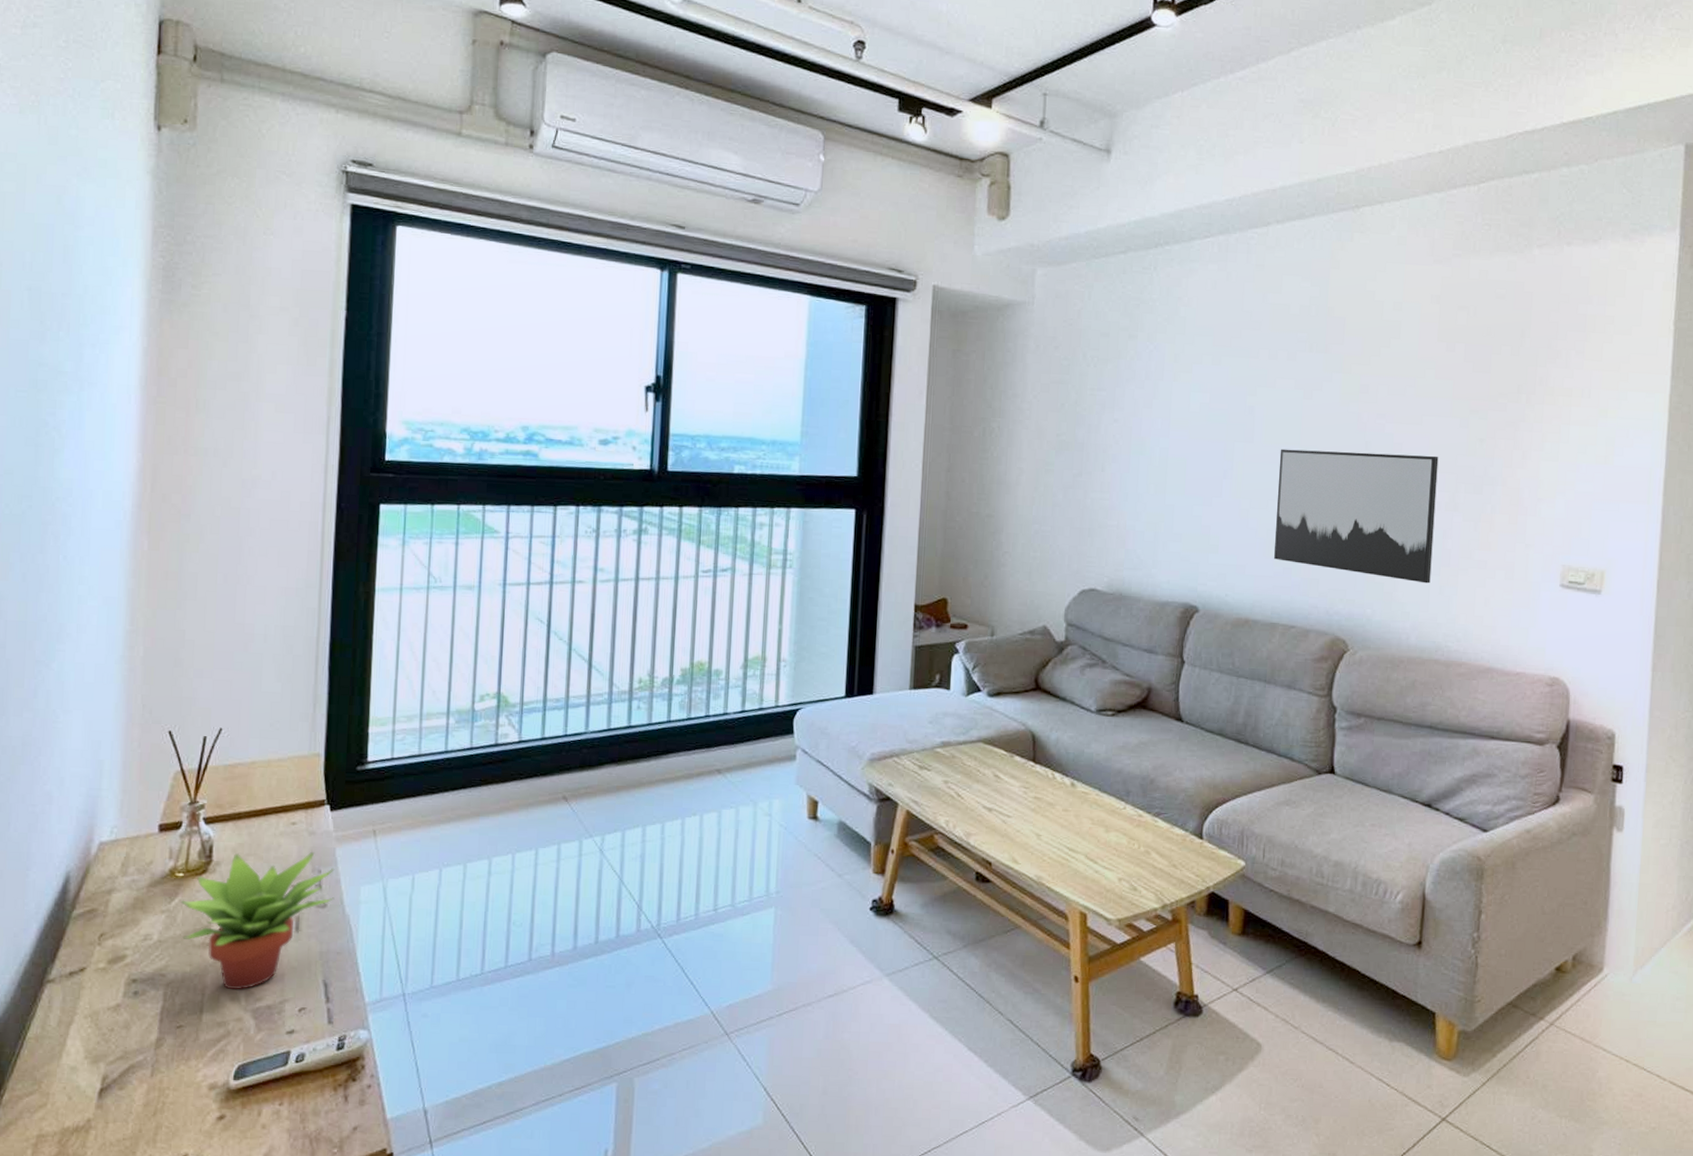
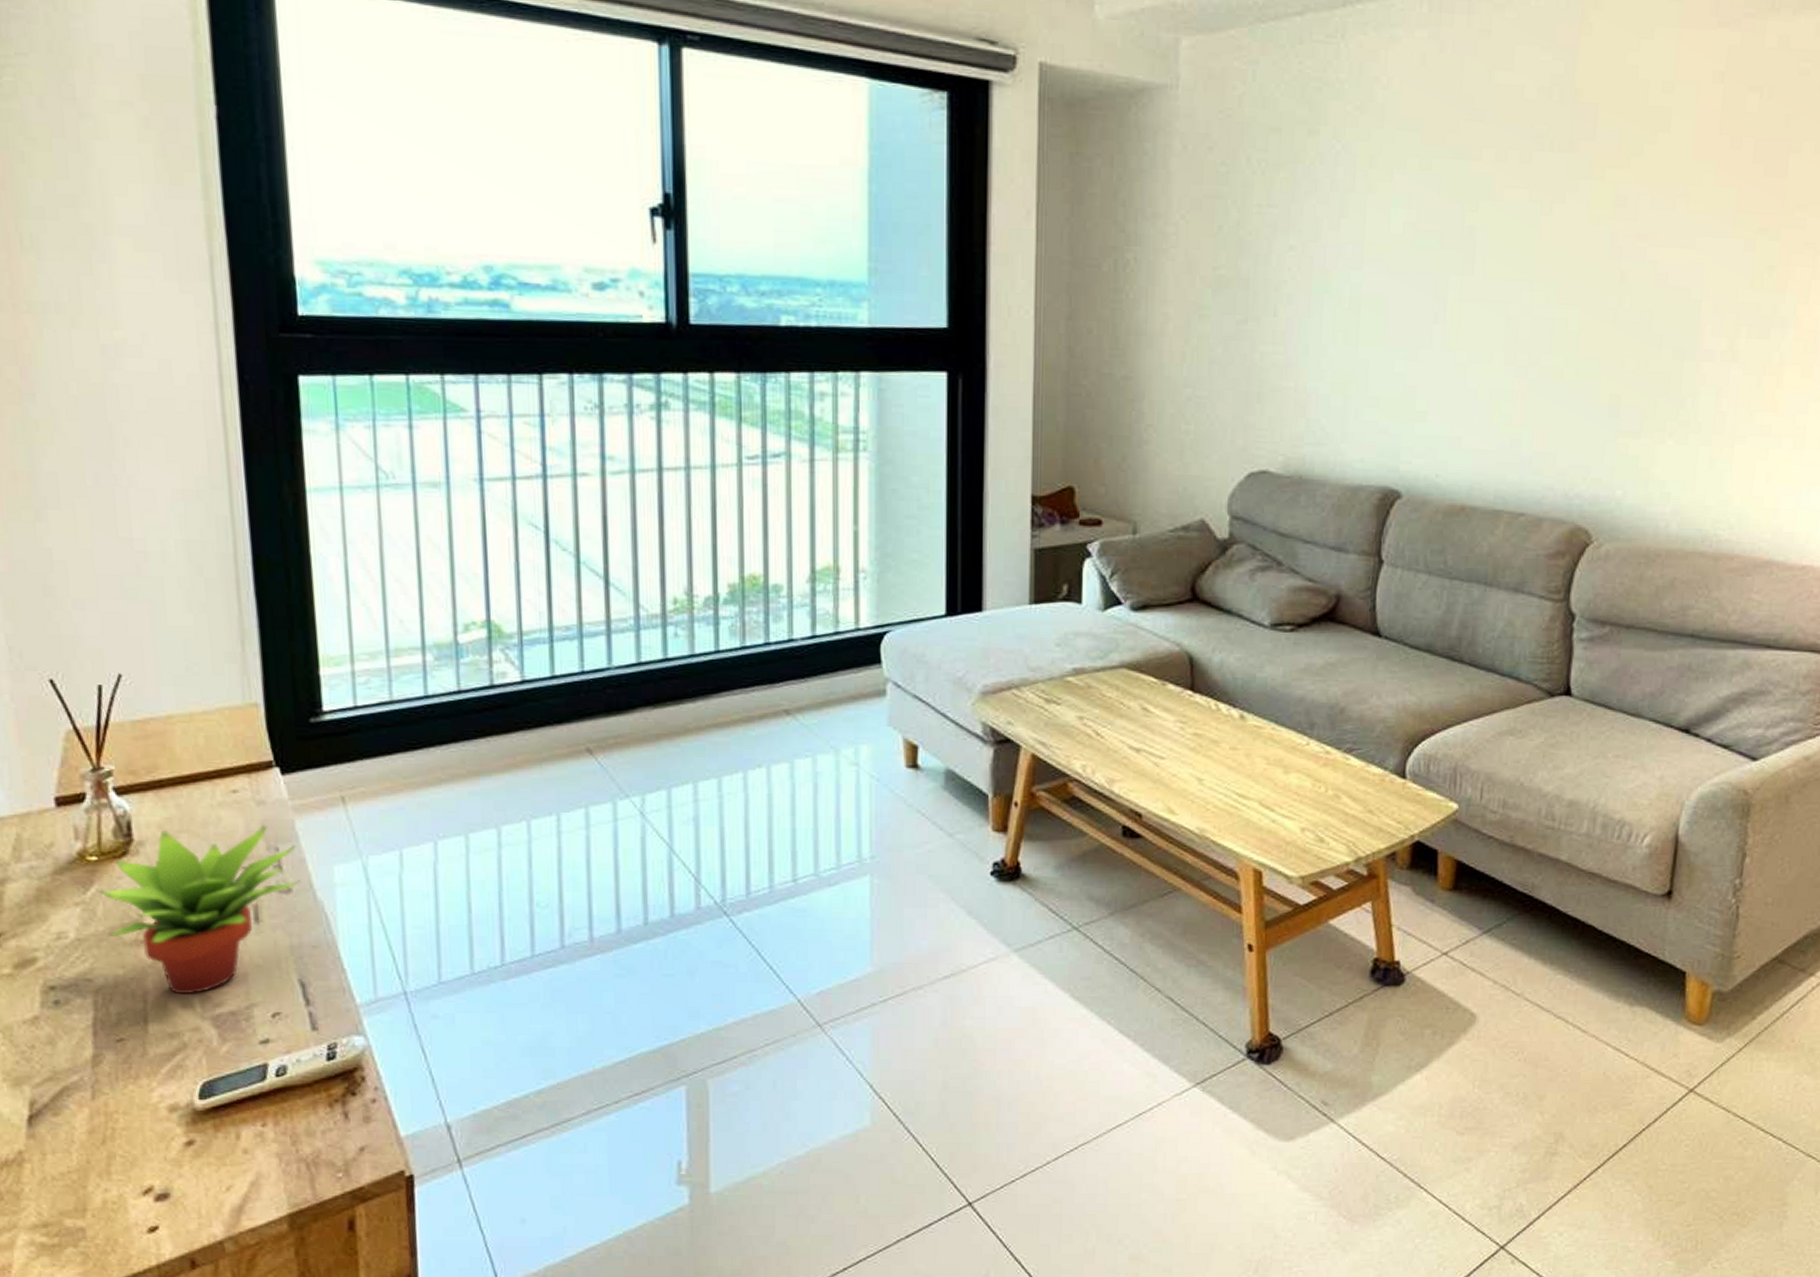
wall art: present [1274,449,1439,584] -> none [1499,283,1715,456]

